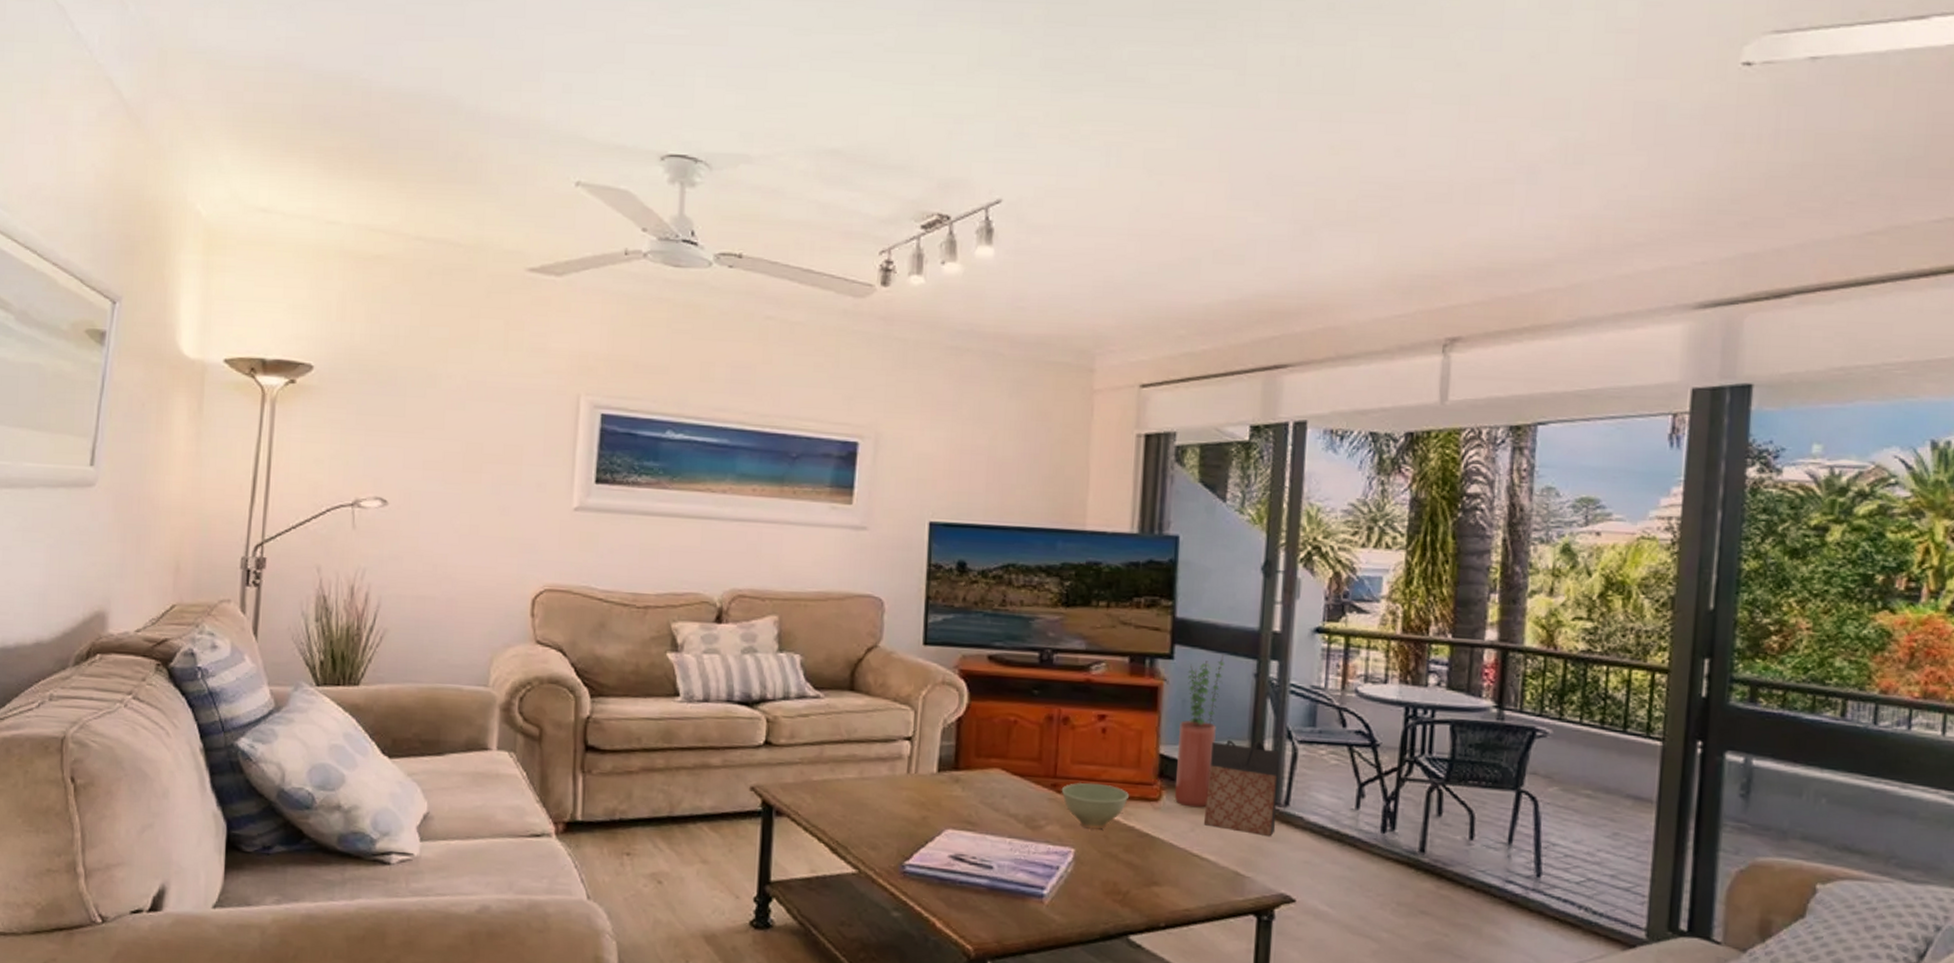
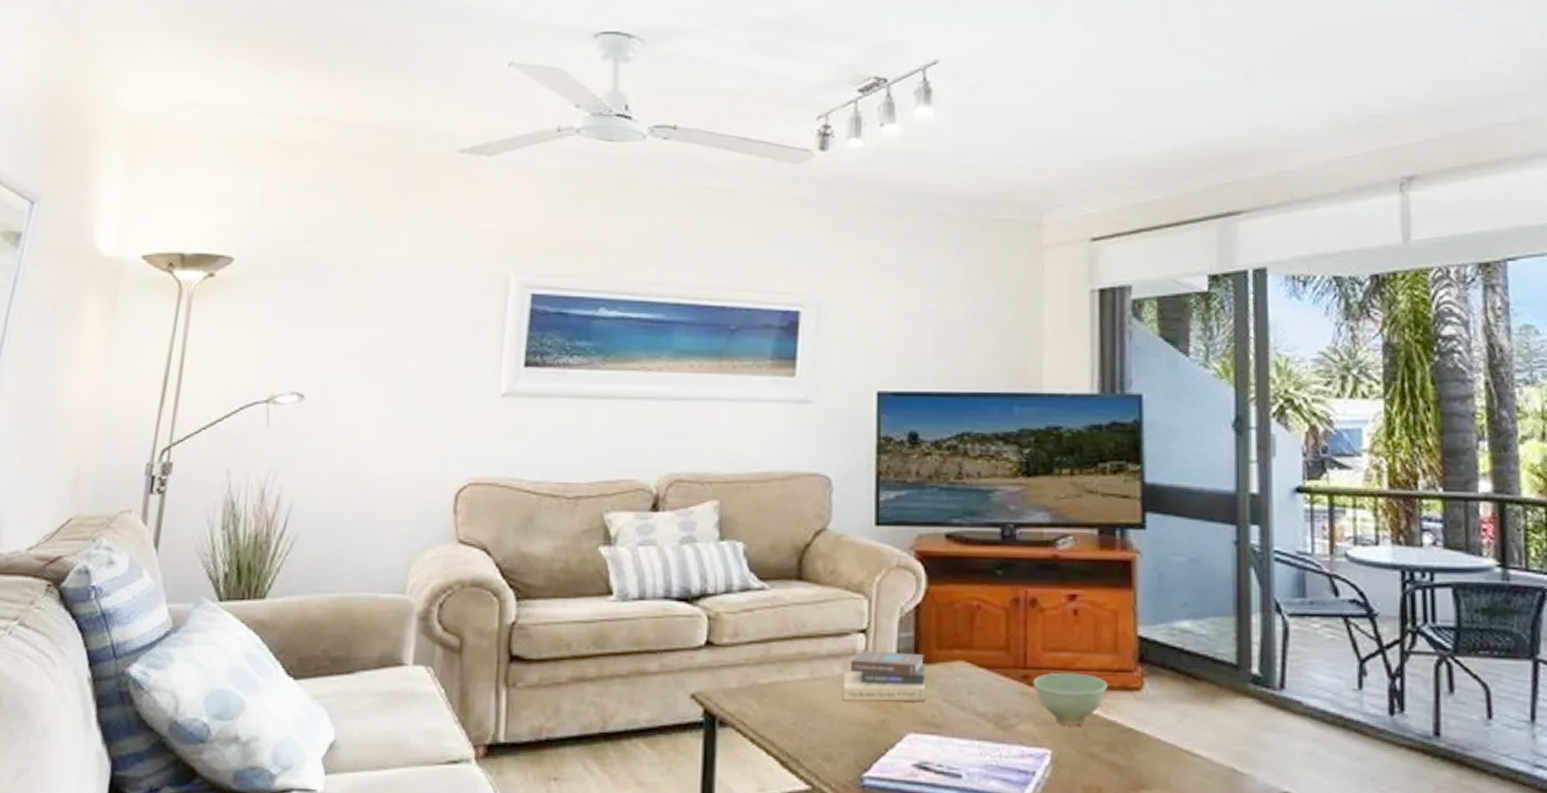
books: none [888,755,966,802] -> present [843,650,927,702]
vase: present [1174,654,1224,808] -> none [1156,520,1201,696]
bag: present [1203,739,1279,837] -> none [1192,616,1272,726]

